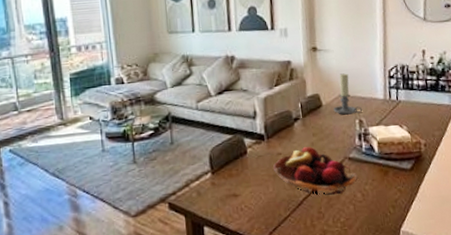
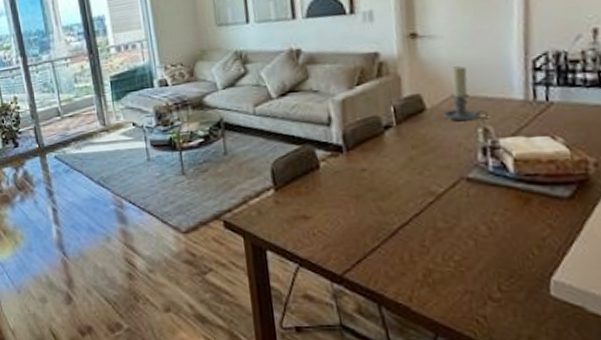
fruit basket: present [273,147,358,195] -> none [355,162,482,225]

